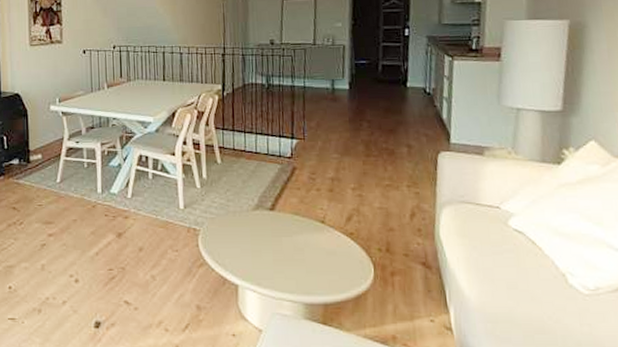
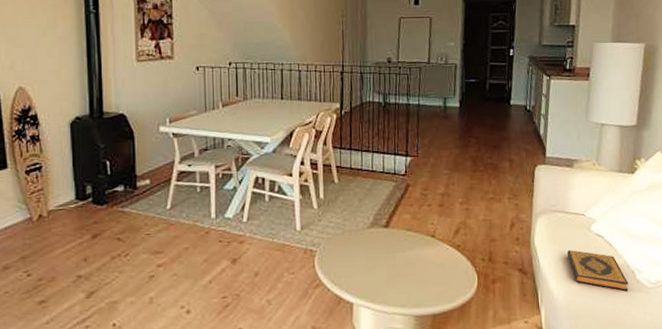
hardback book: none [479,246,559,297] -> present [567,250,629,292]

